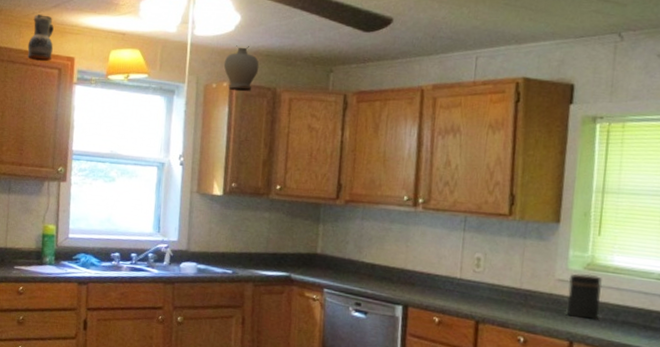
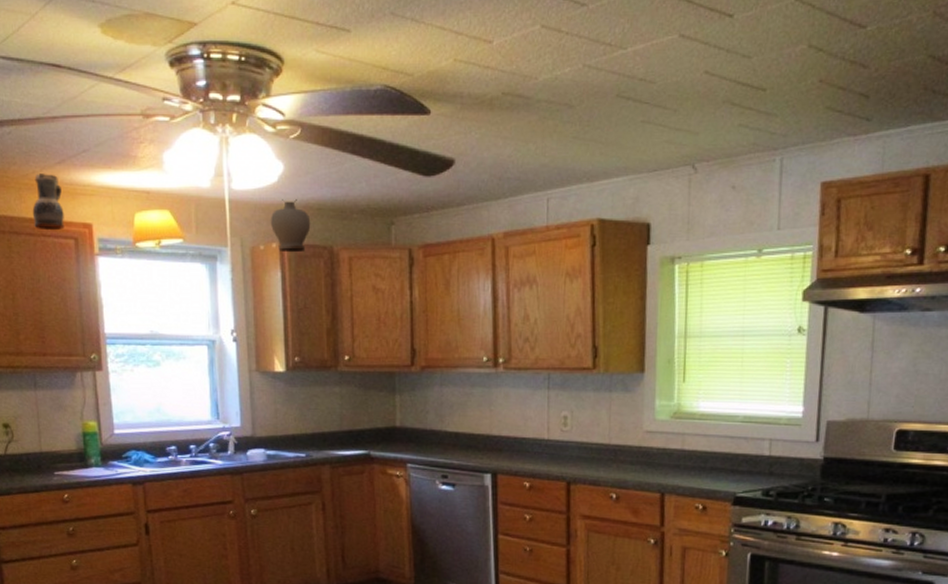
cylinder: present [567,273,603,319] -> none [656,423,690,468]

